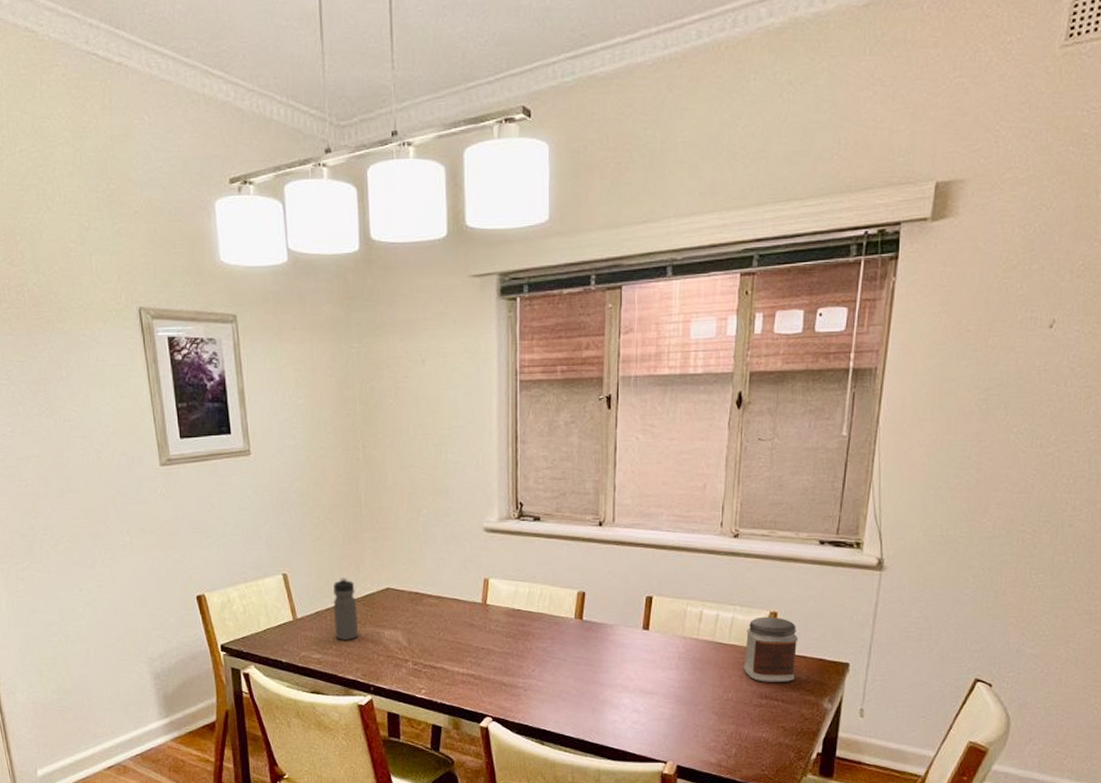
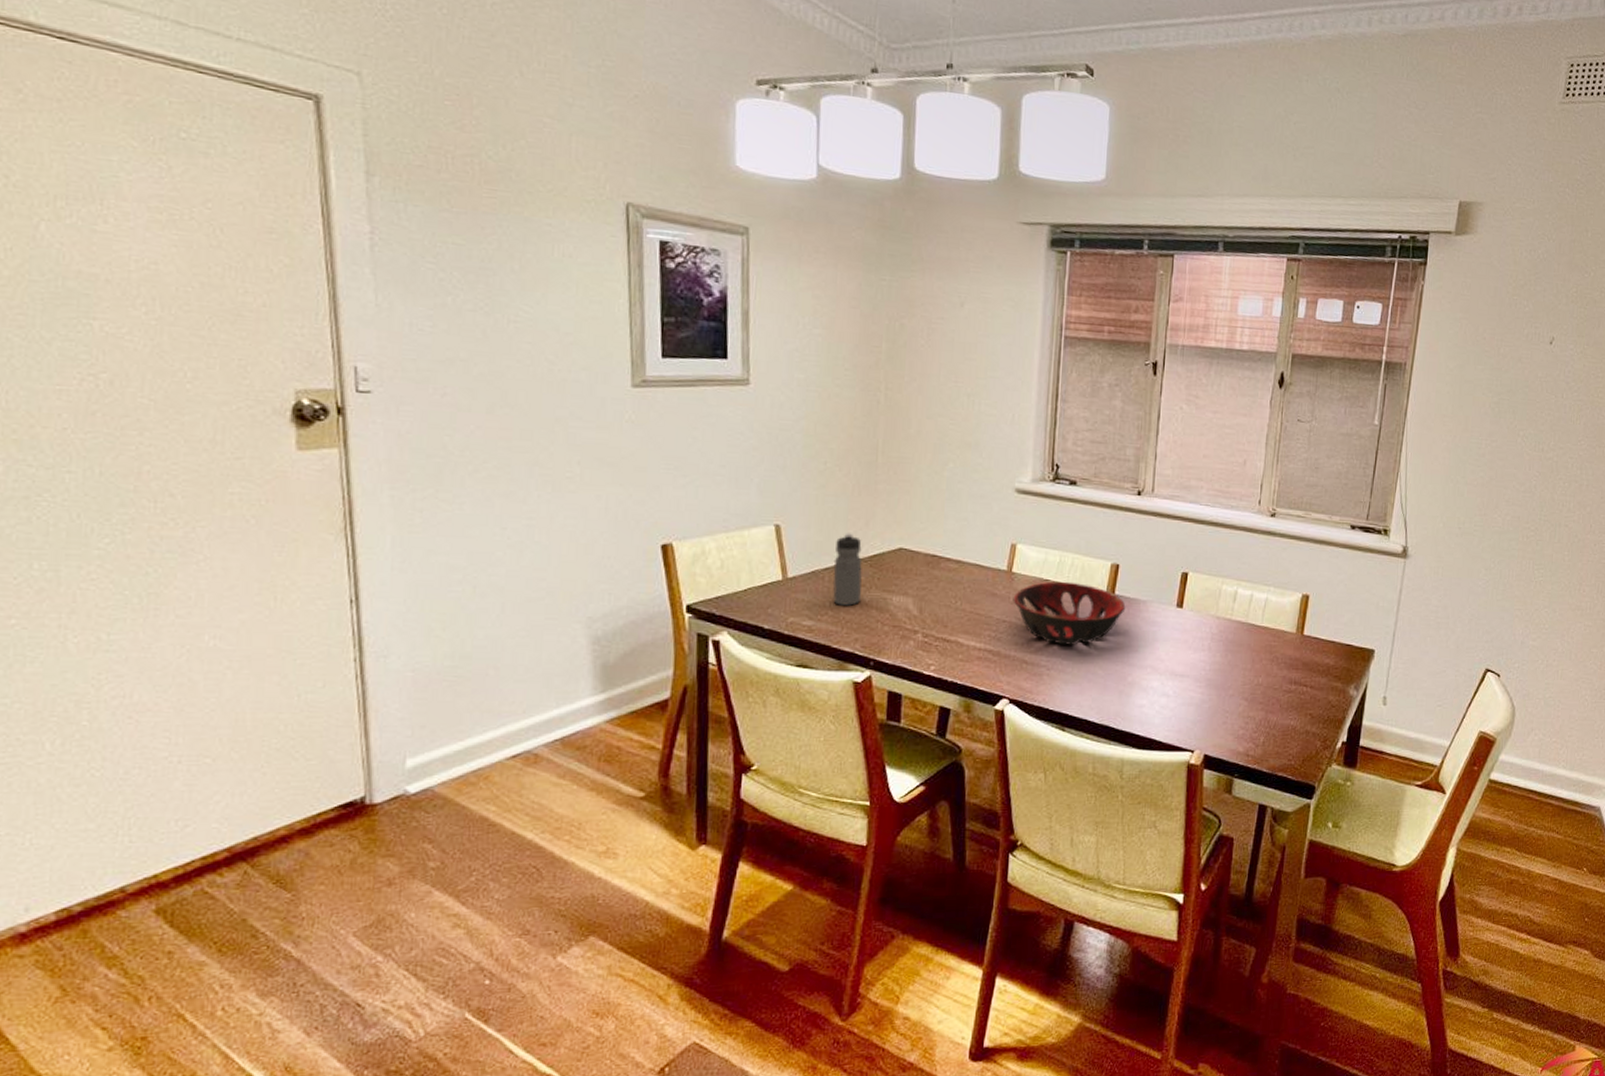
decorative bowl: none [489,610,594,669] -> present [1013,581,1126,646]
jar: present [743,616,799,682] -> none [1274,599,1328,667]

